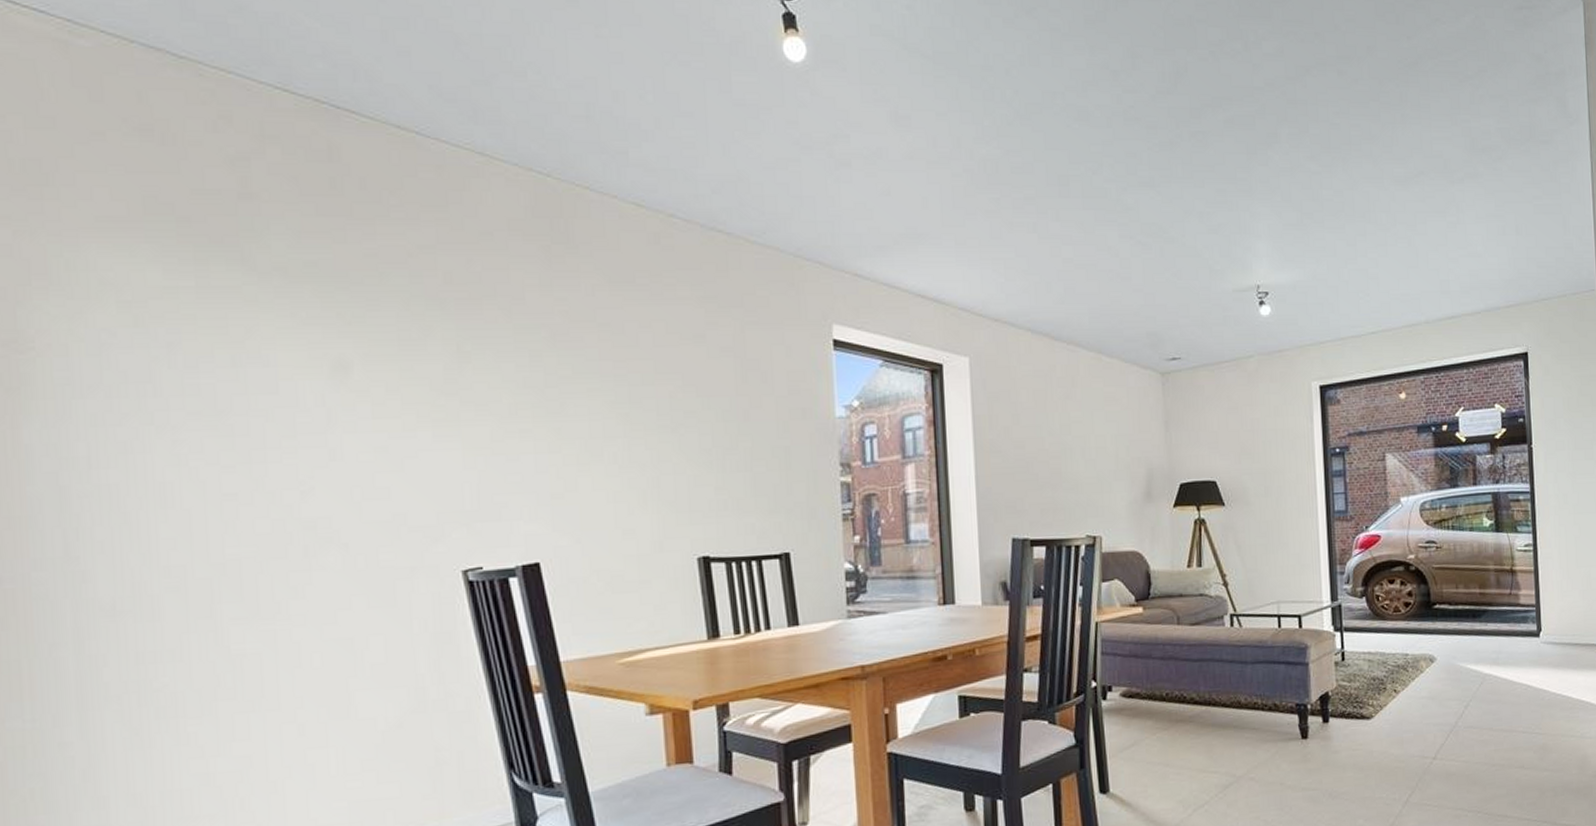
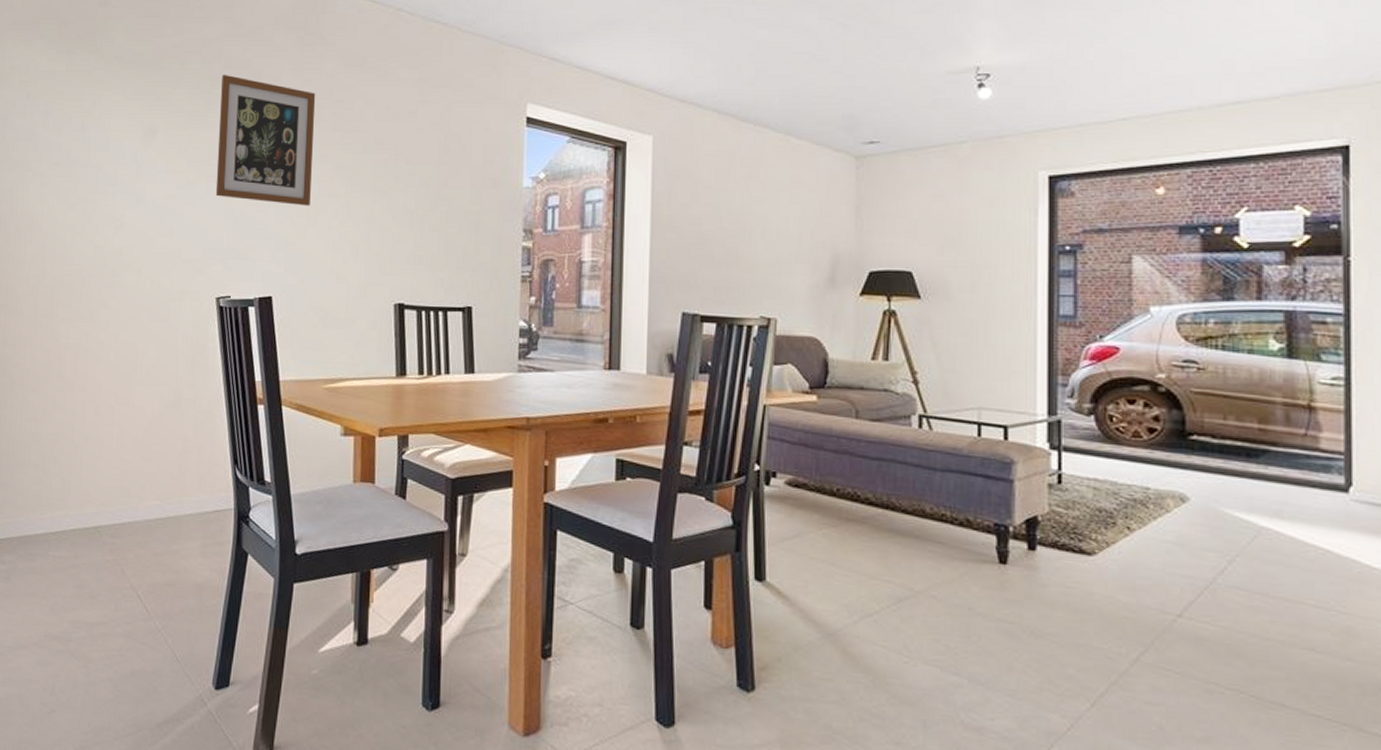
wall art: none [441,291,579,452] -> present [215,74,316,206]

